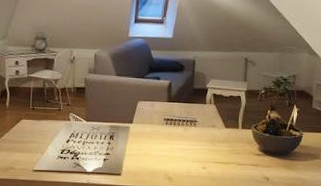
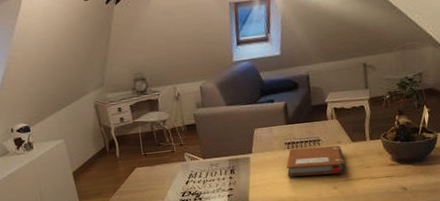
notebook: none [162,125,217,156] -> present [287,145,346,177]

